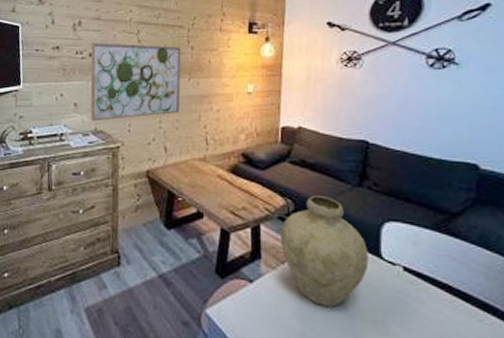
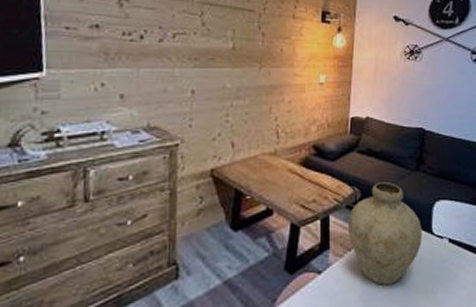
wall art: present [90,42,181,122] -> none [141,22,252,116]

